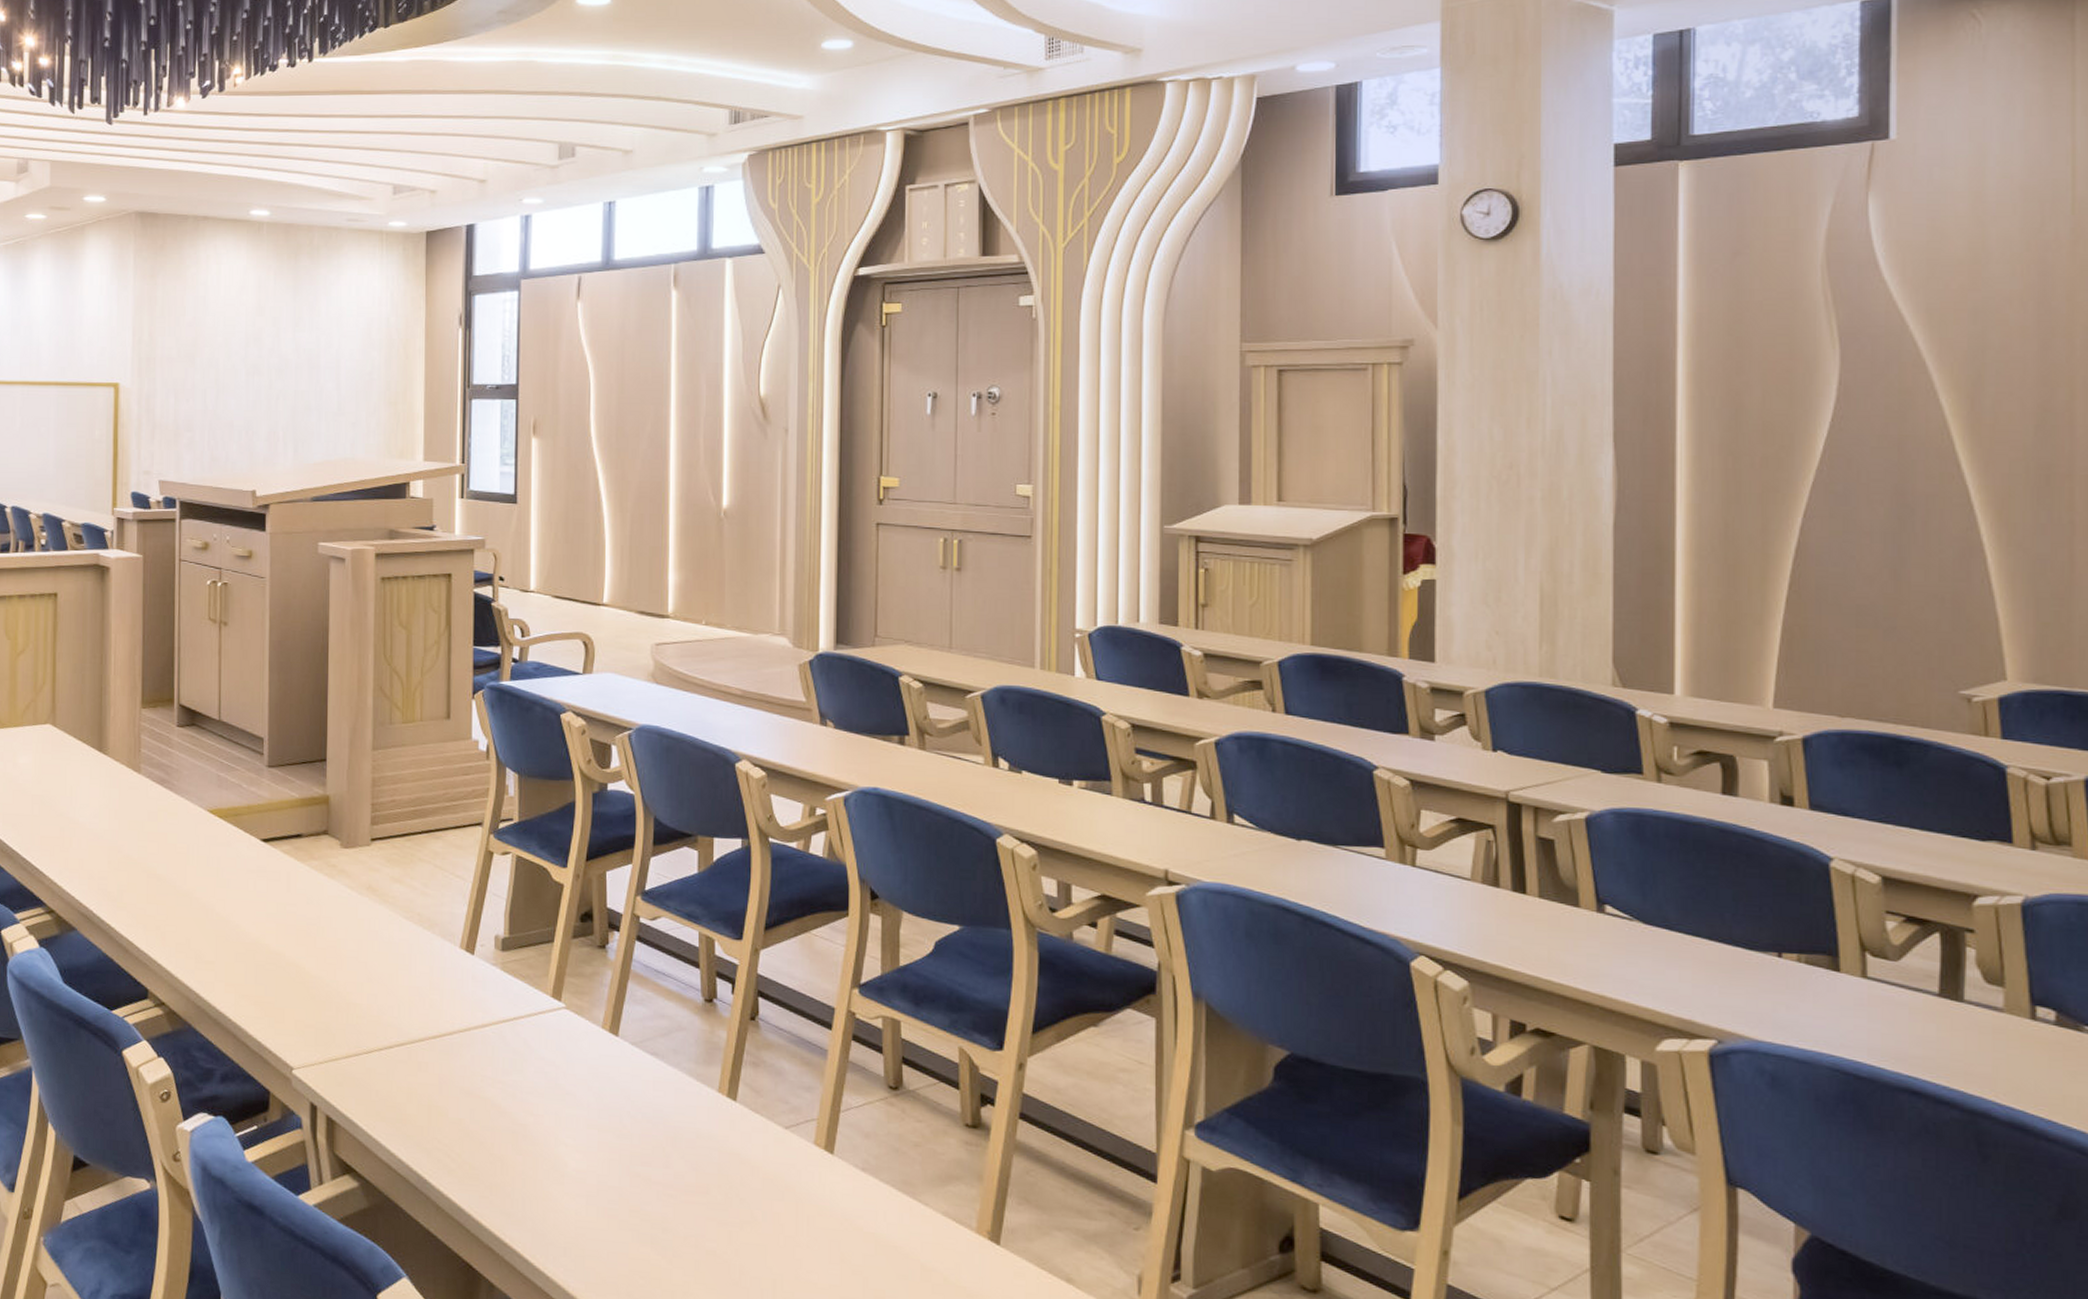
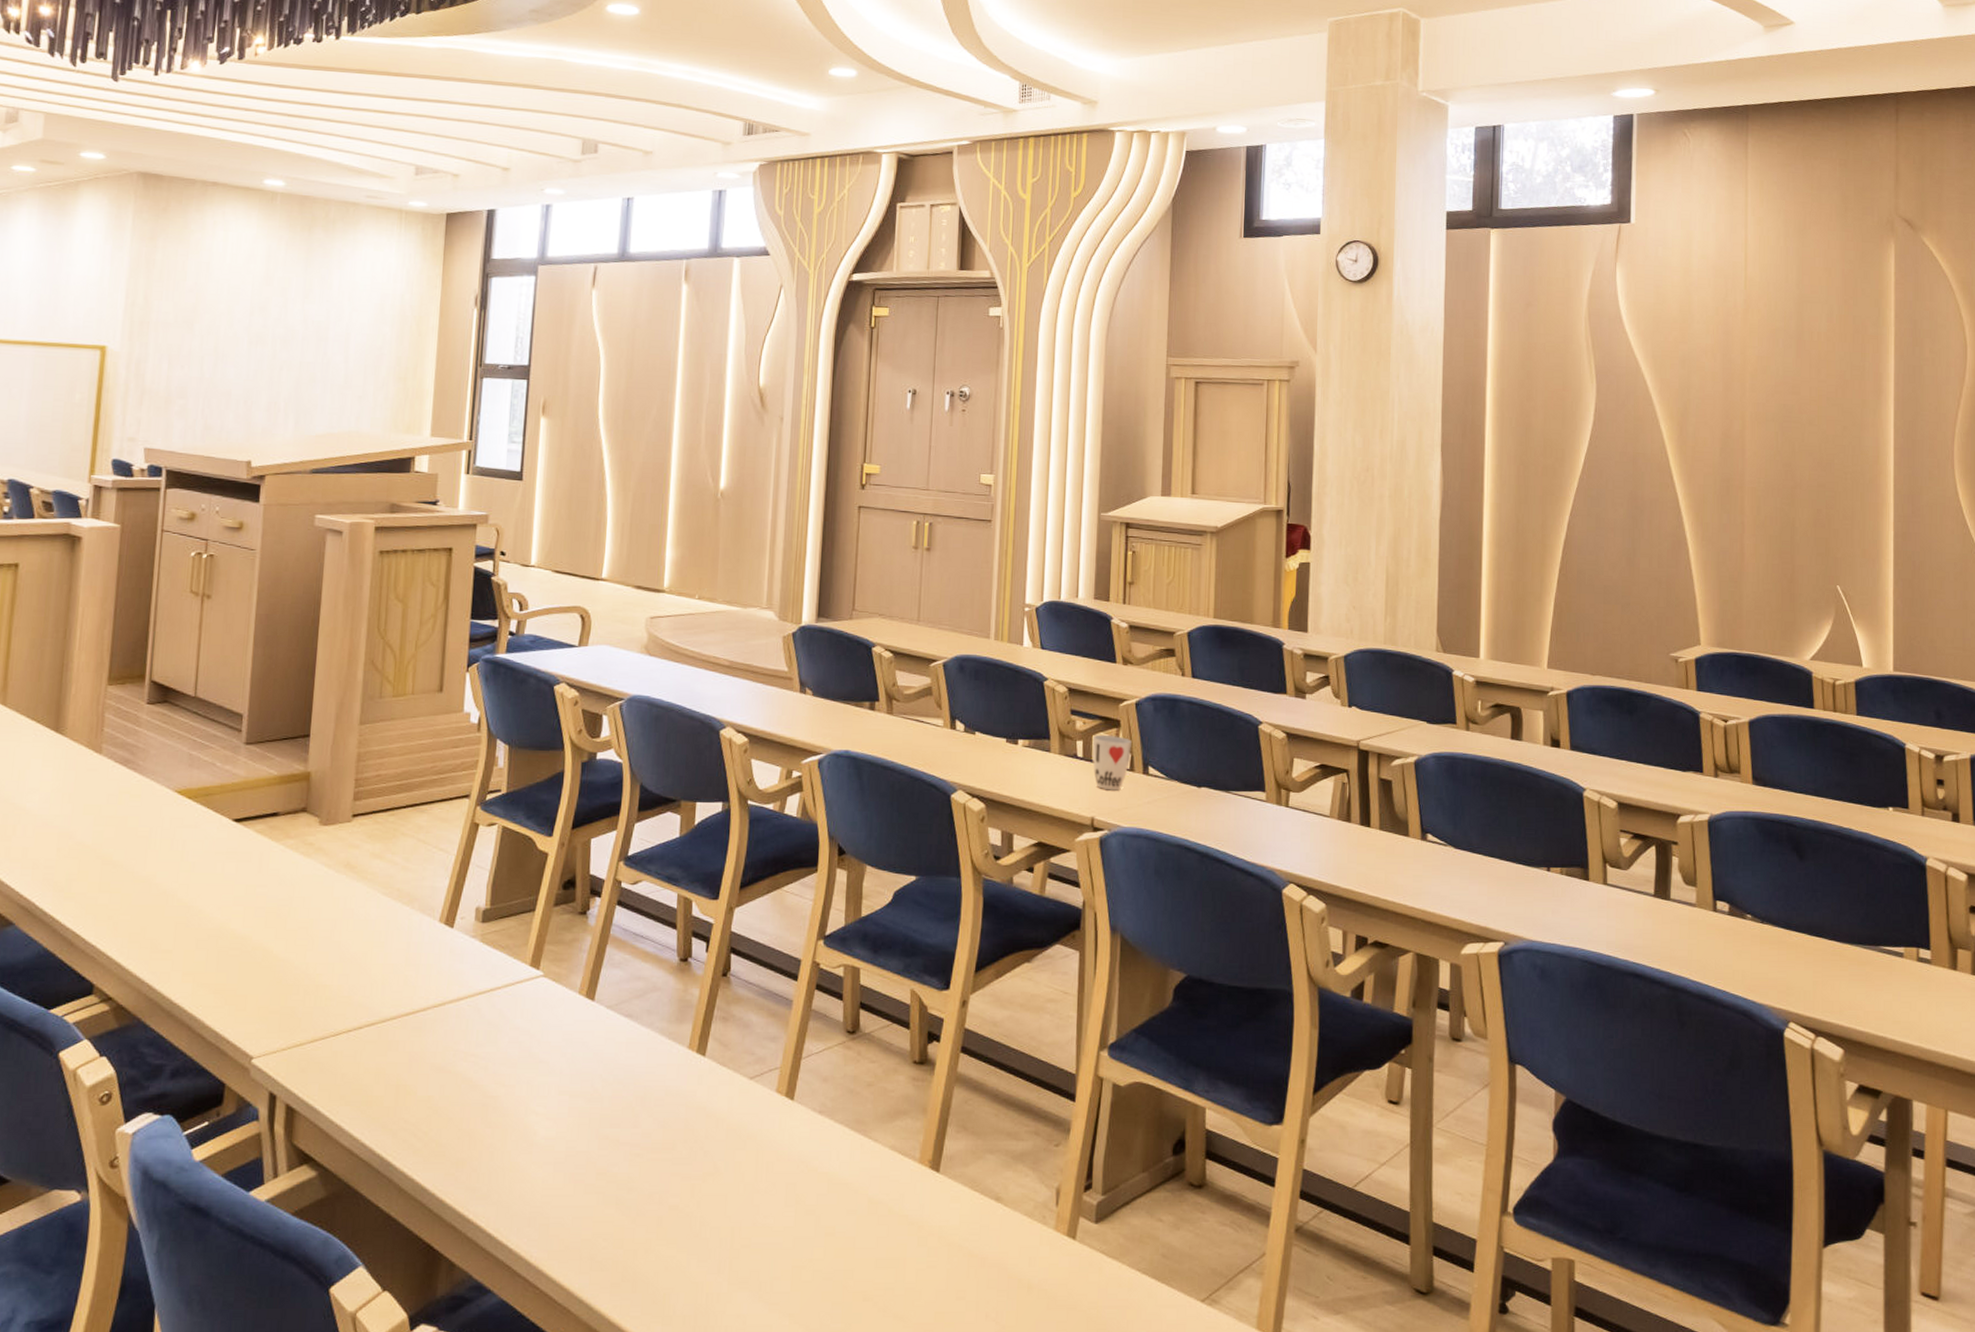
cup: none [1163,777,1211,841] -> present [1092,734,1132,791]

